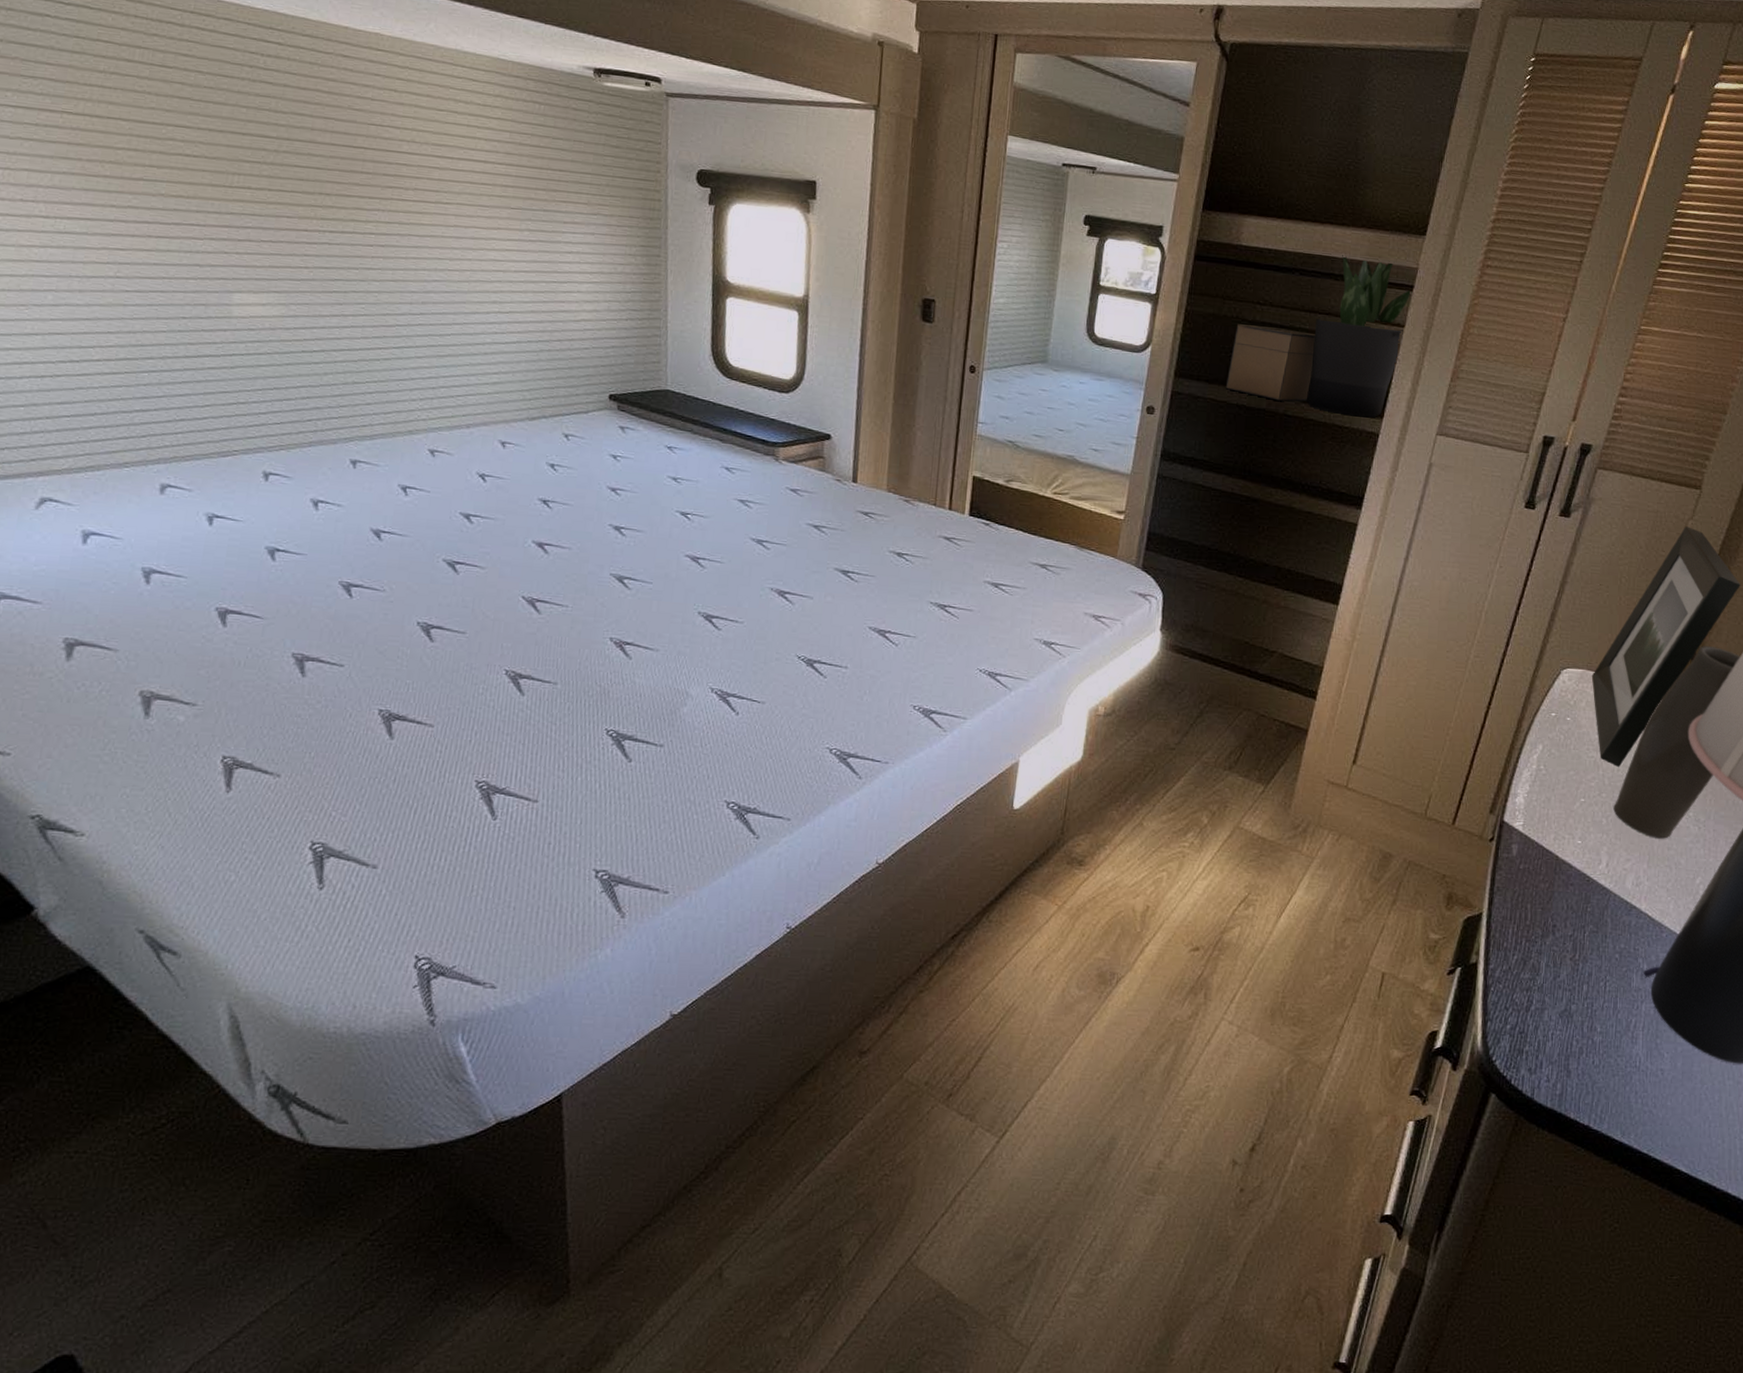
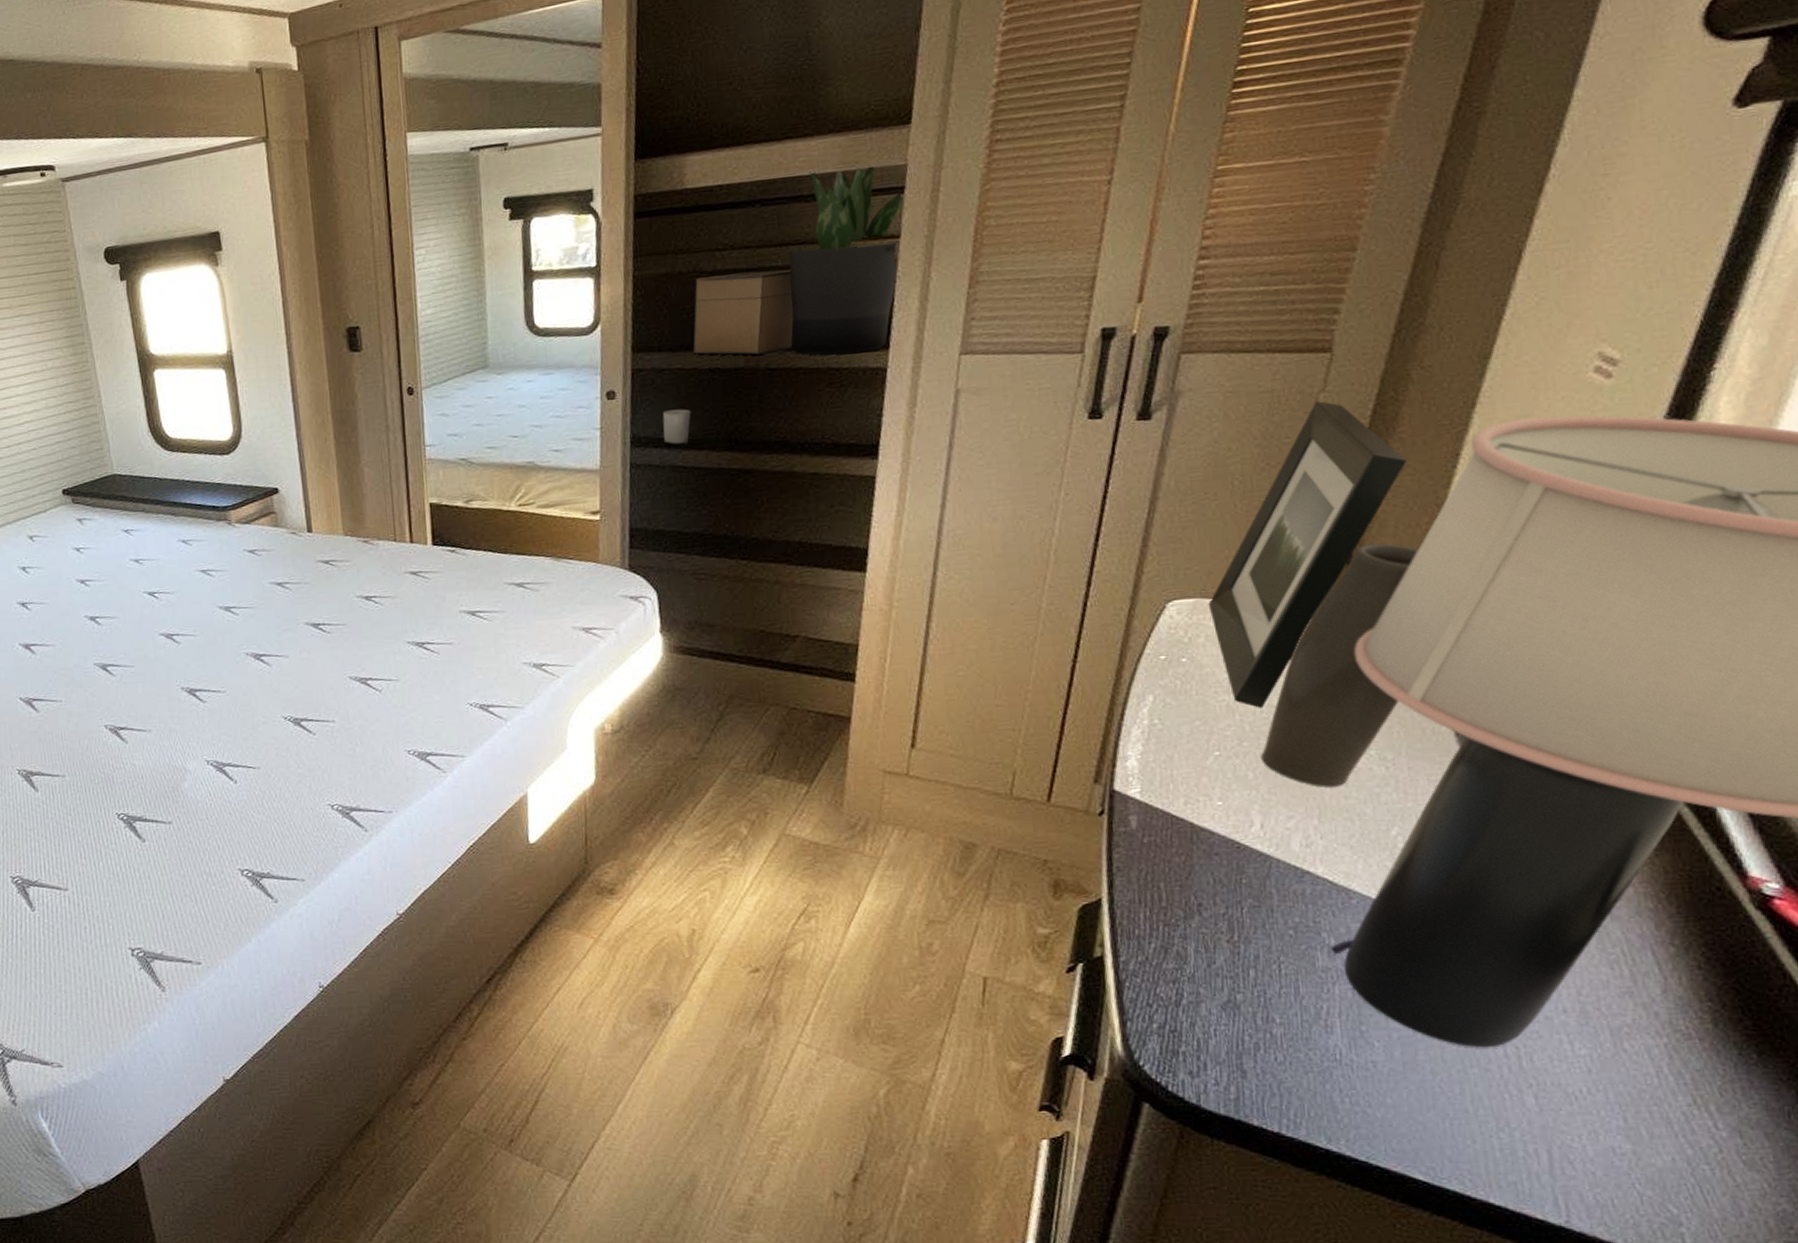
candle holder: none [1189,433,1216,467] -> present [662,409,691,446]

